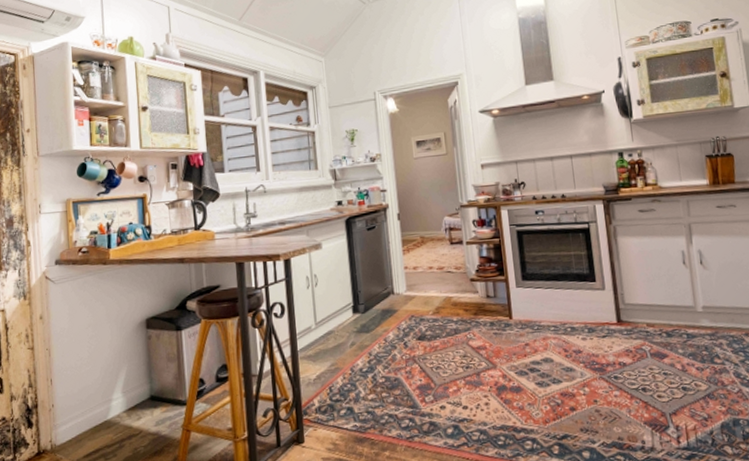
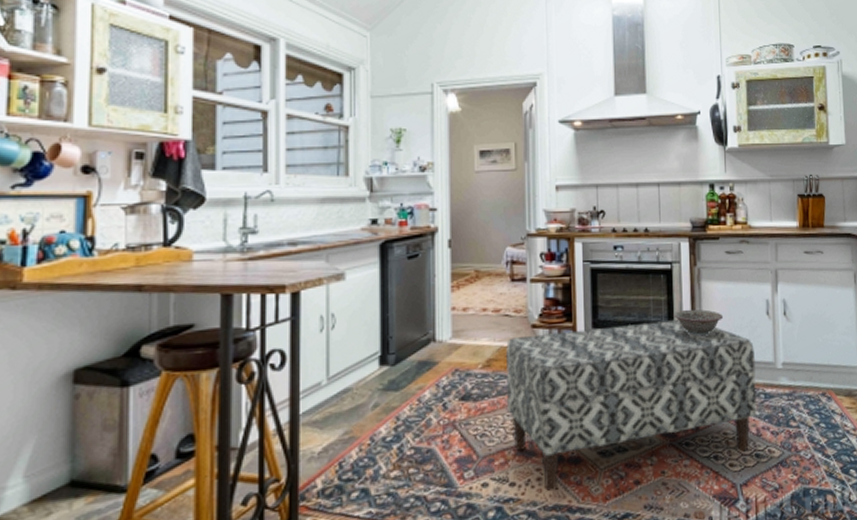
bench: none [451,270,681,414] -> present [506,319,757,491]
decorative bowl: none [594,261,641,285] -> present [674,309,723,337]

